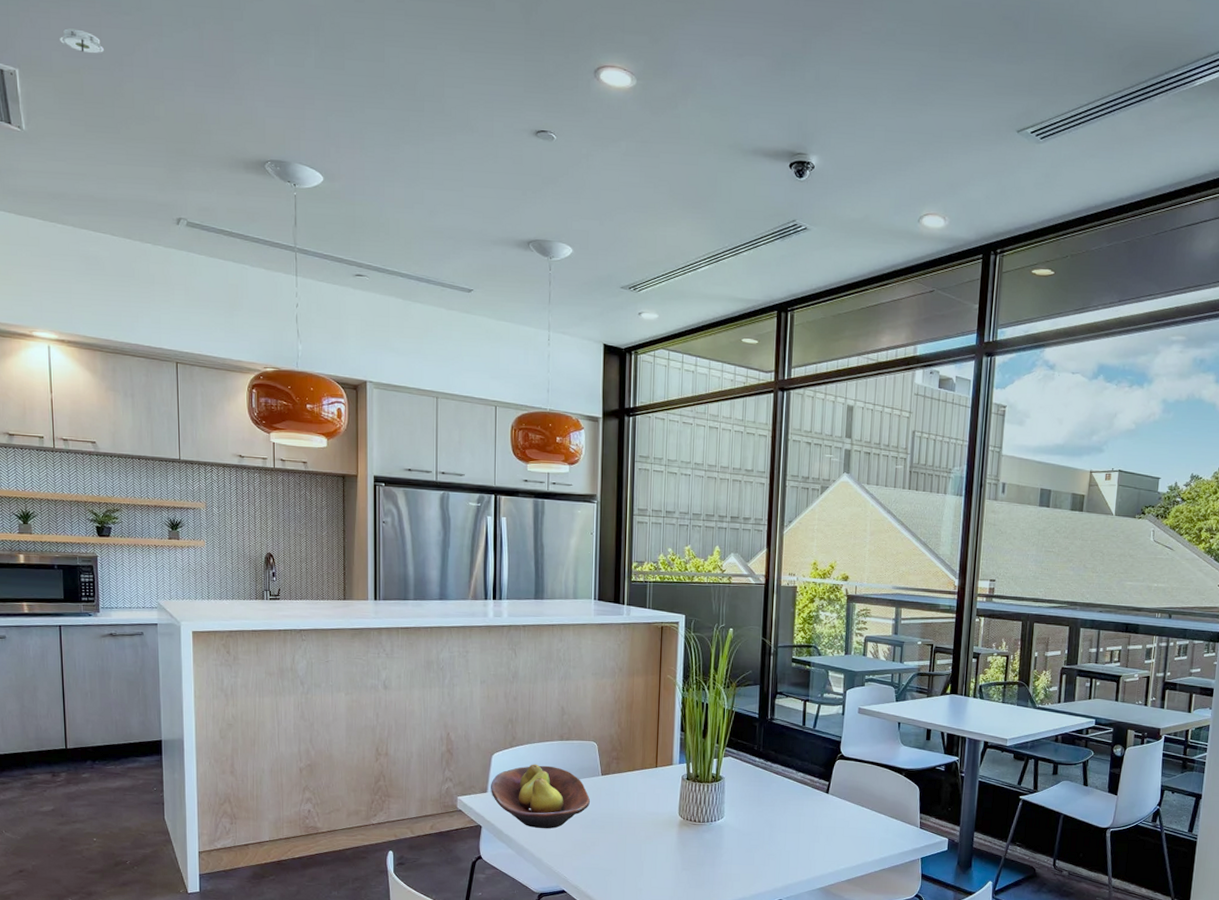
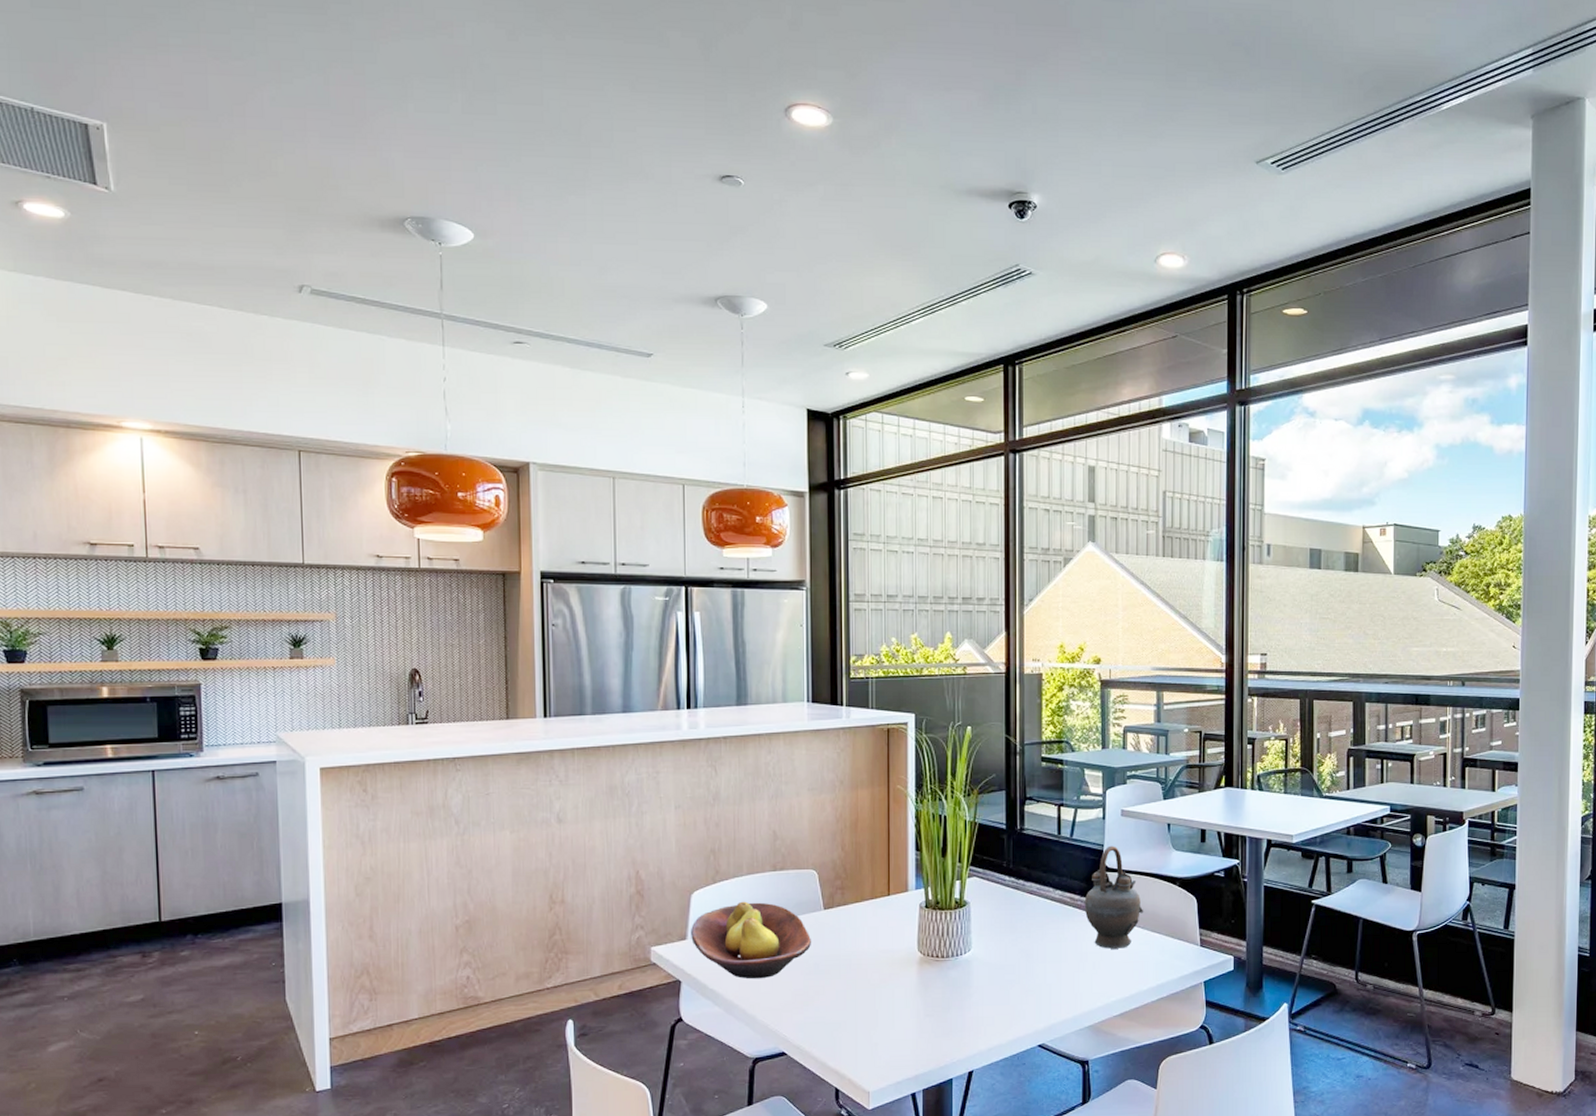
smoke detector: present [59,28,105,54] -> none [156,76,212,104]
teapot: none [822,738,873,825] -> present [1084,845,1144,949]

